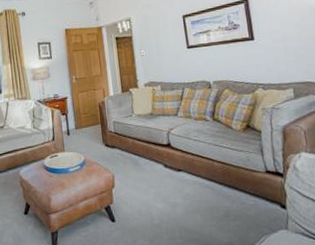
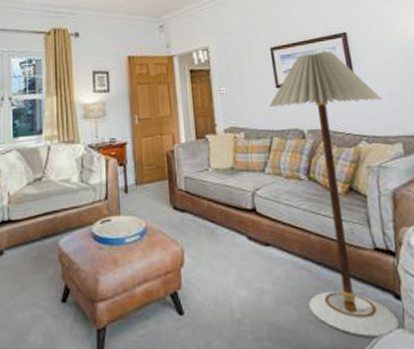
floor lamp: none [181,15,283,235] -> present [269,51,399,336]

